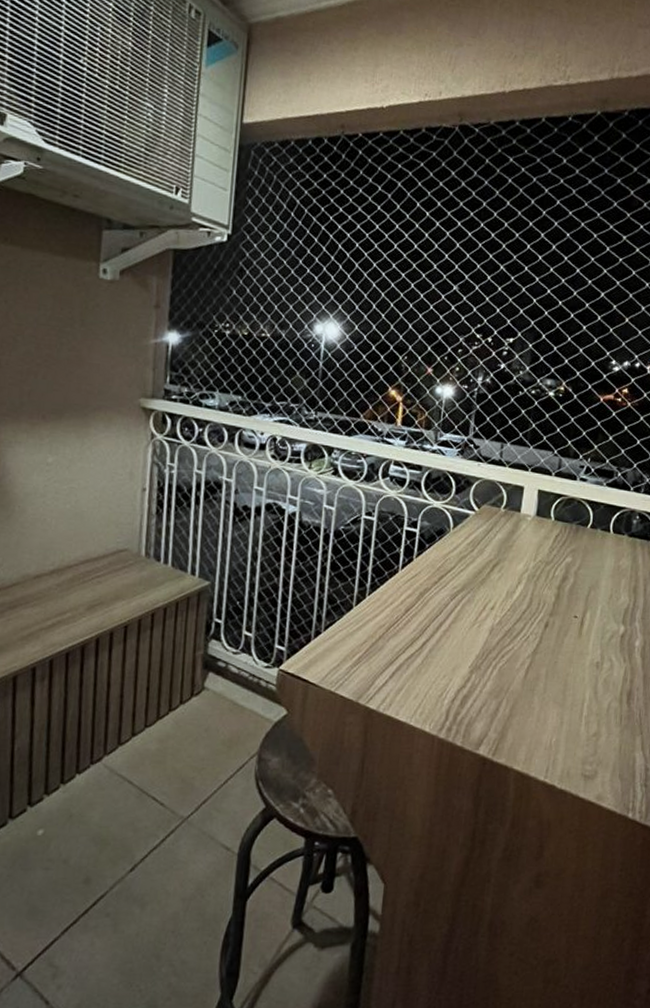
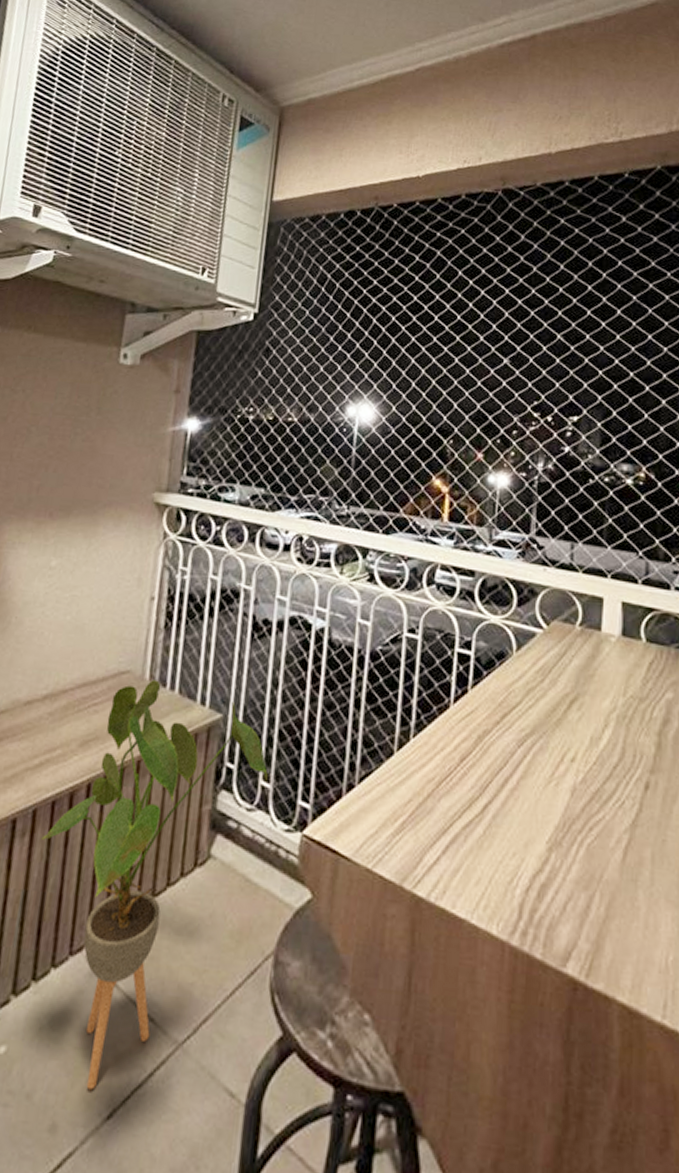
house plant: none [59,556,250,854] -> present [41,680,268,1090]

